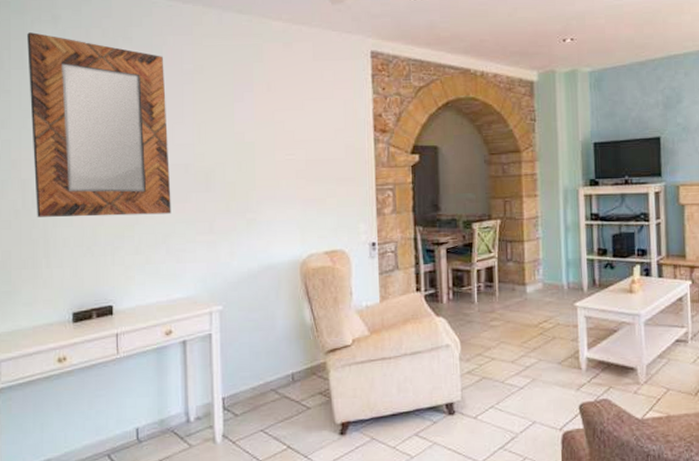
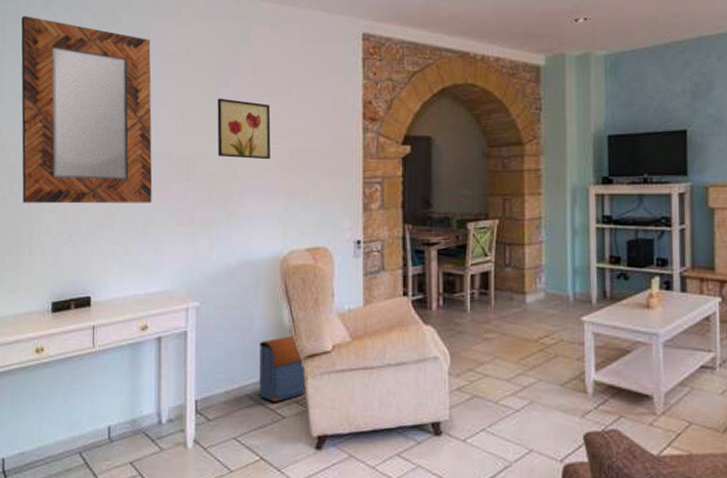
wall art: none [233,112,287,170] -> present [217,98,271,160]
backpack: none [282,333,329,395] -> present [258,336,306,402]

